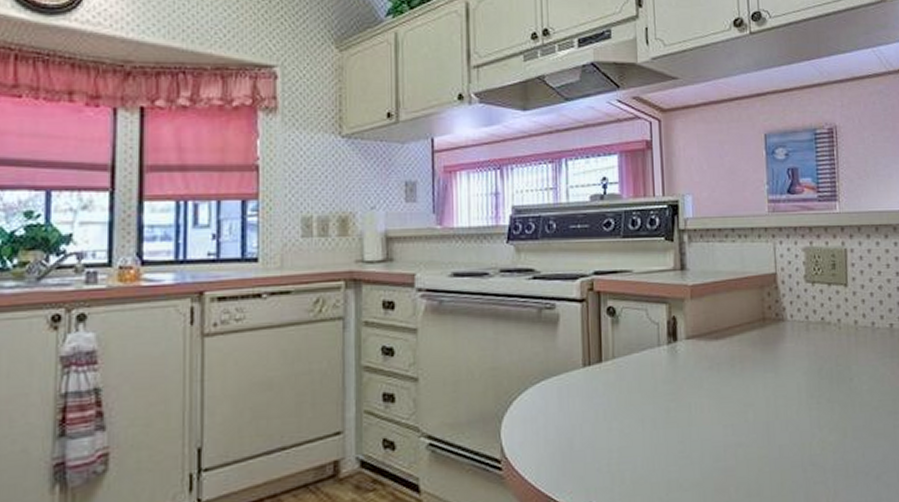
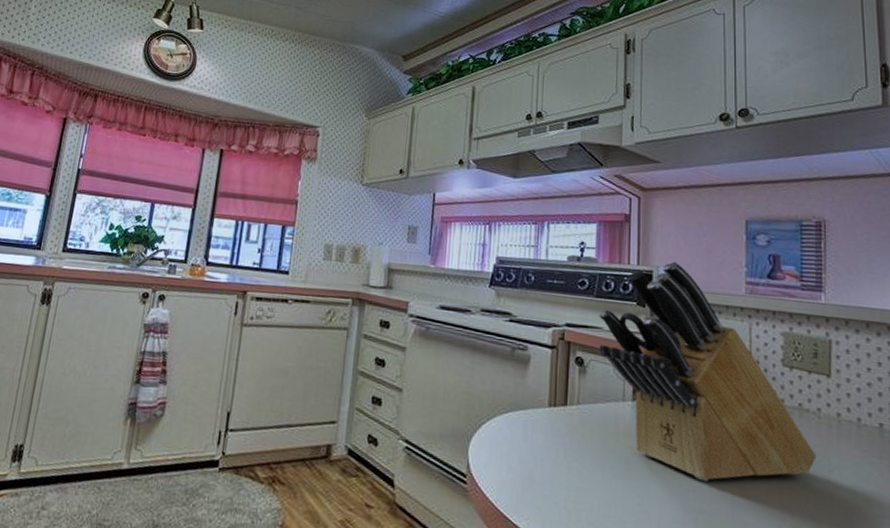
knife block: none [627,187,839,414] -> present [599,261,817,482]

